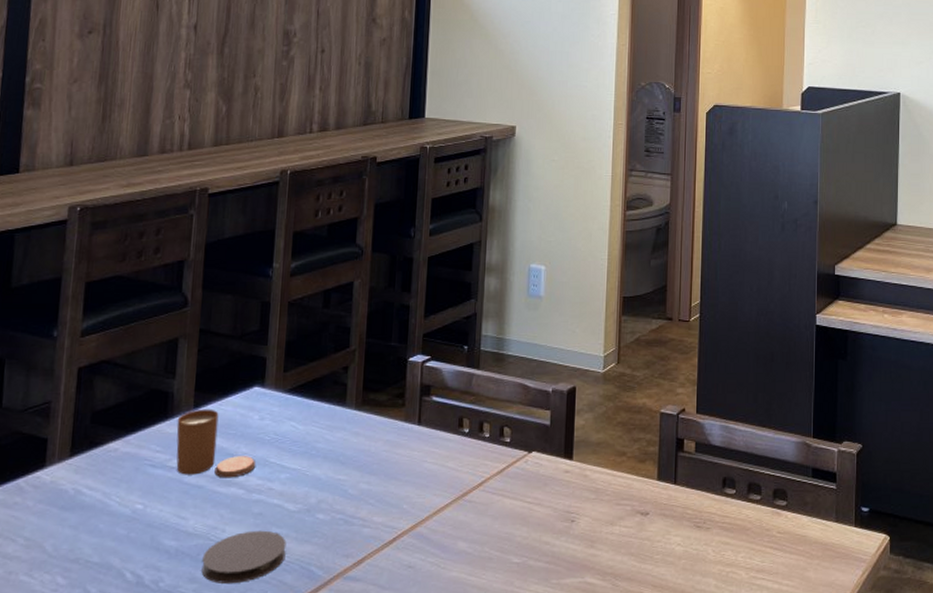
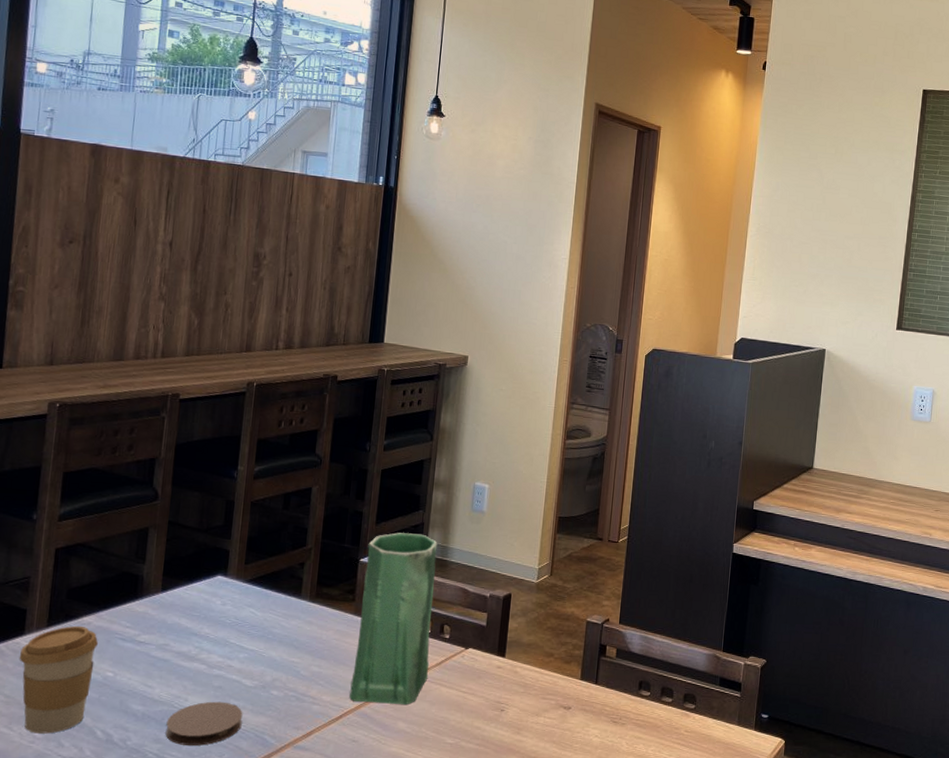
coffee cup: none [39,453,126,580] -> present [19,625,98,734]
candle: present [176,409,256,478] -> none [144,592,218,655]
vase: none [403,326,493,522] -> present [349,532,438,705]

